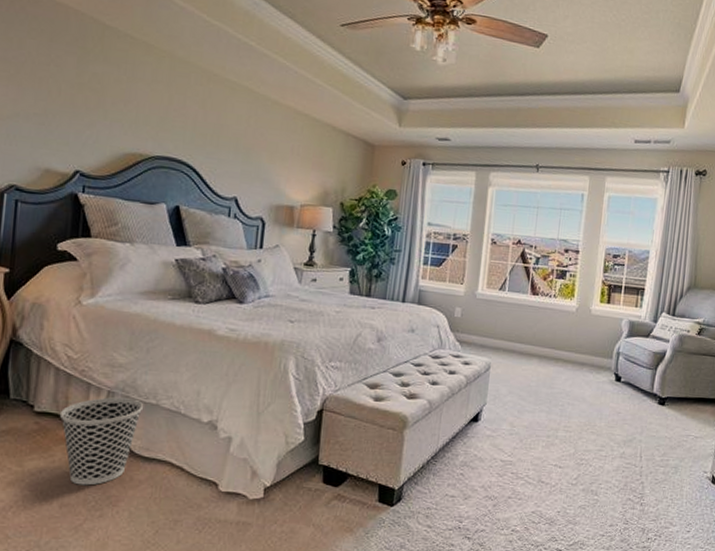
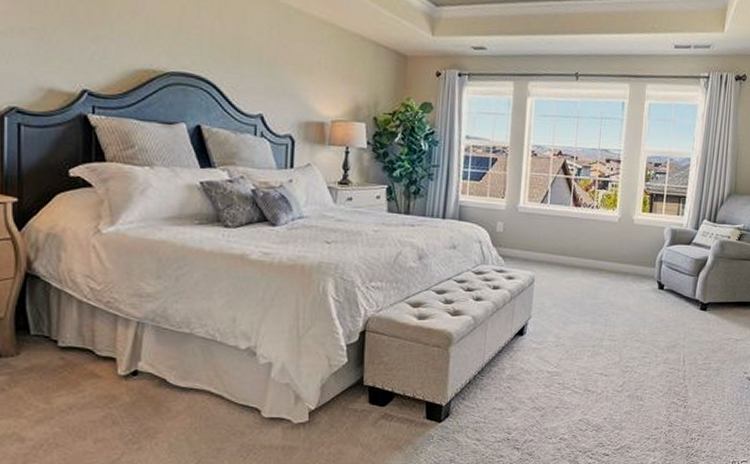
wastebasket: present [59,397,144,486] -> none [86,328,177,419]

